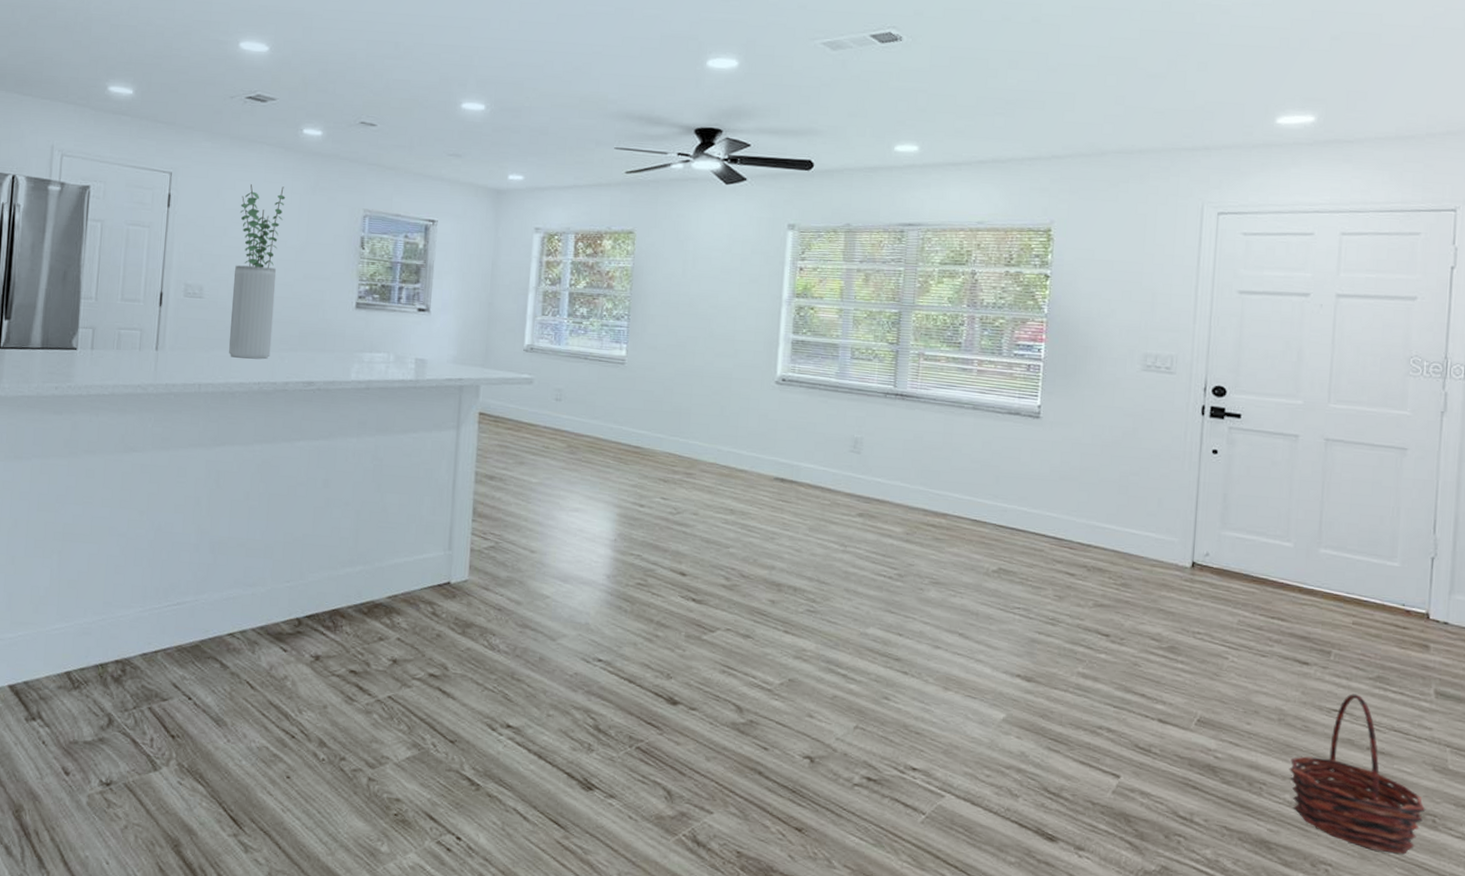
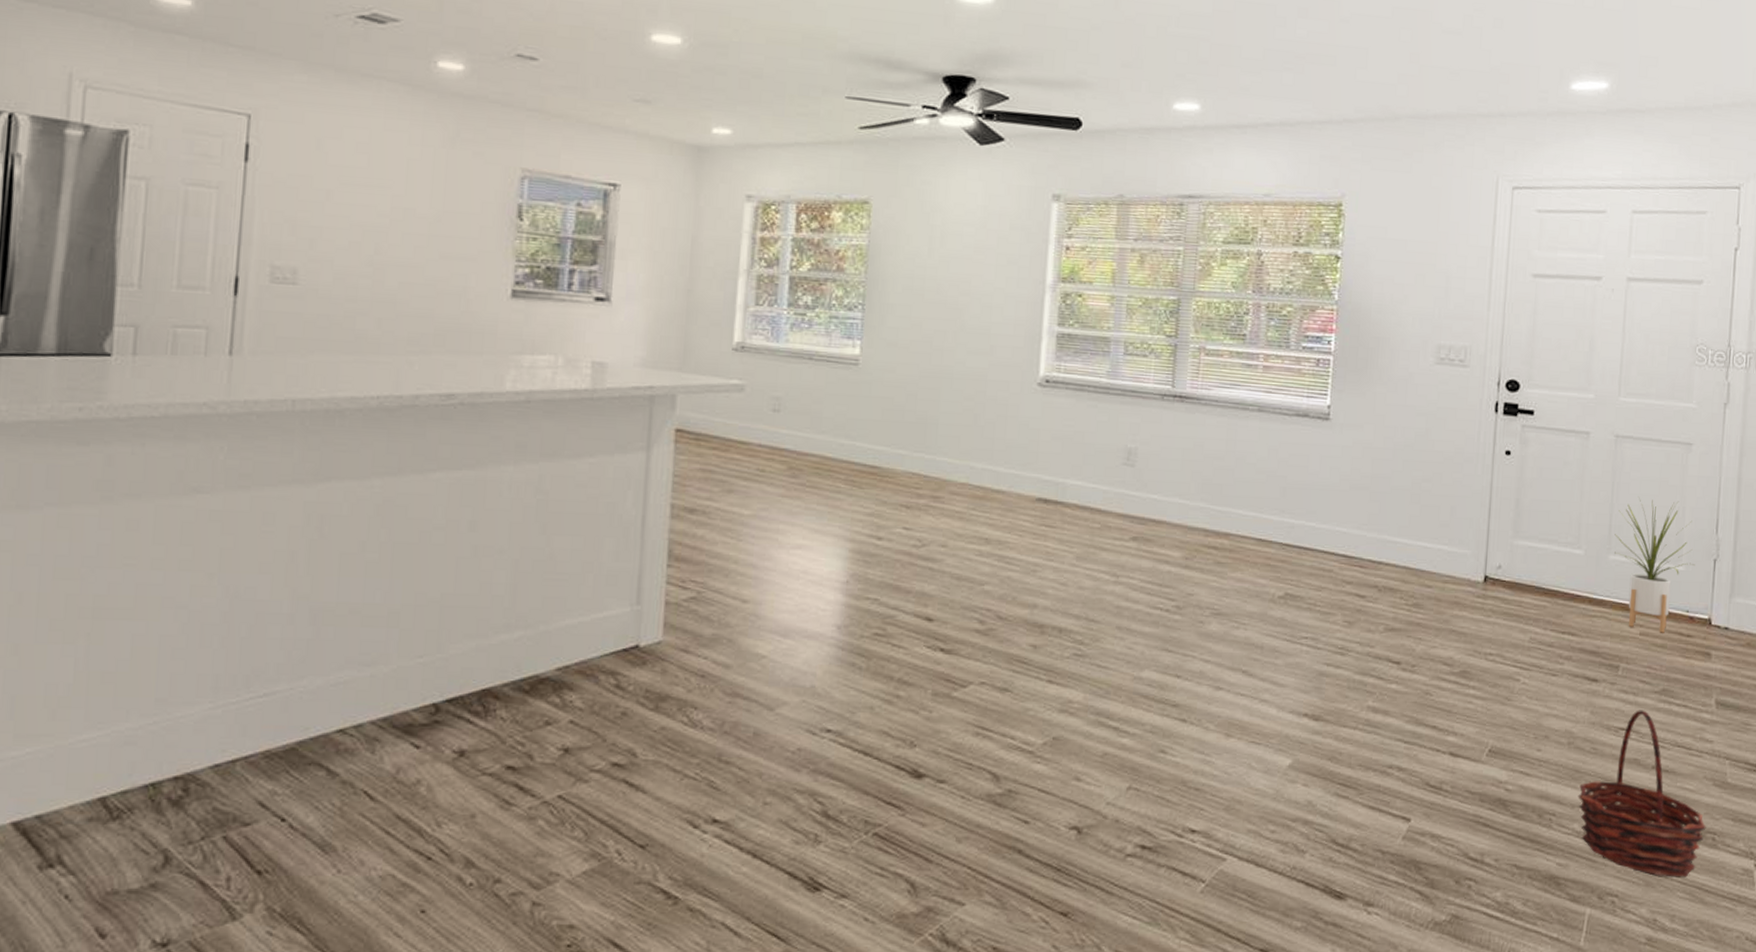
vase: present [229,184,286,360] -> none [335,133,414,366]
house plant: none [1325,497,1411,625] -> present [1614,498,1695,634]

